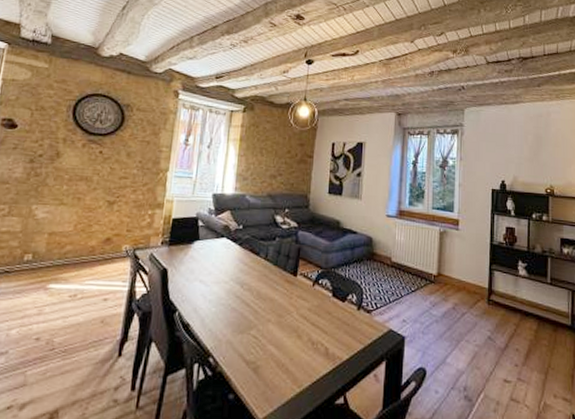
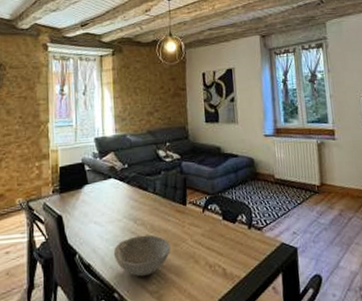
bowl: none [214,301,275,345] -> present [113,234,171,277]

